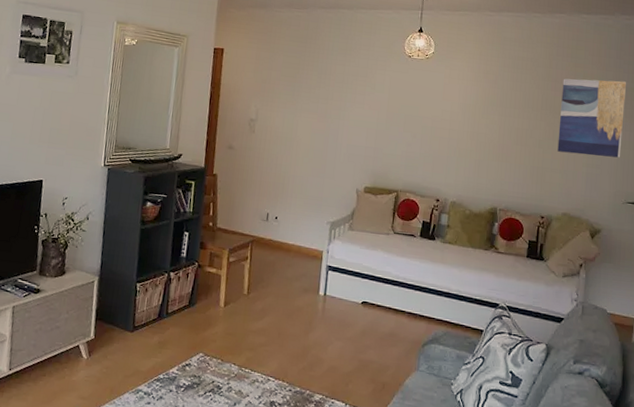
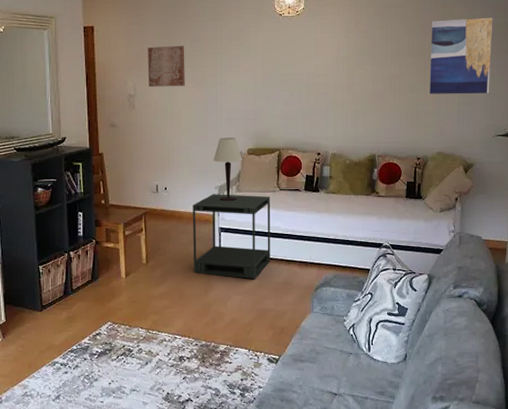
wall art: none [271,74,311,117] -> present [147,46,185,87]
side table: none [295,229,384,325] -> present [192,194,271,279]
table lamp: none [328,172,359,240] -> present [213,137,243,202]

